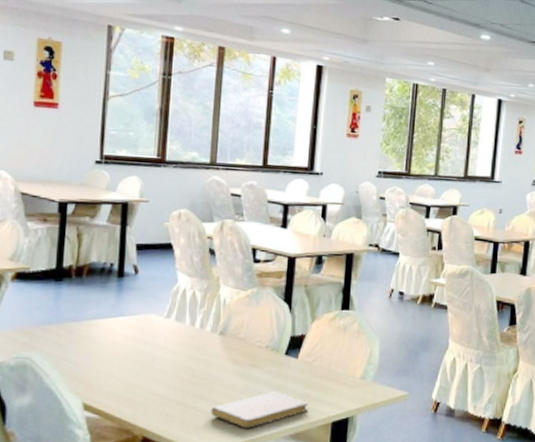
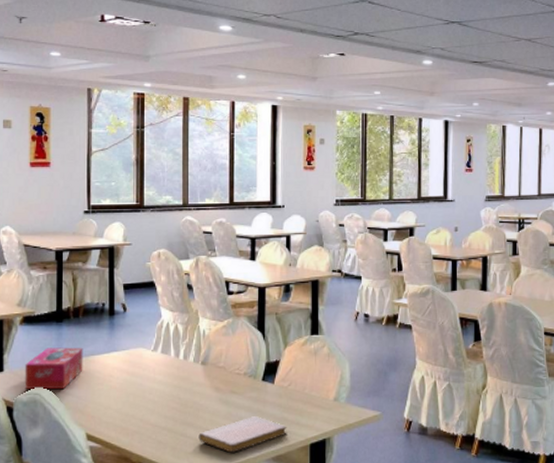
tissue box: none [13,308,85,355] -> present [24,347,83,390]

